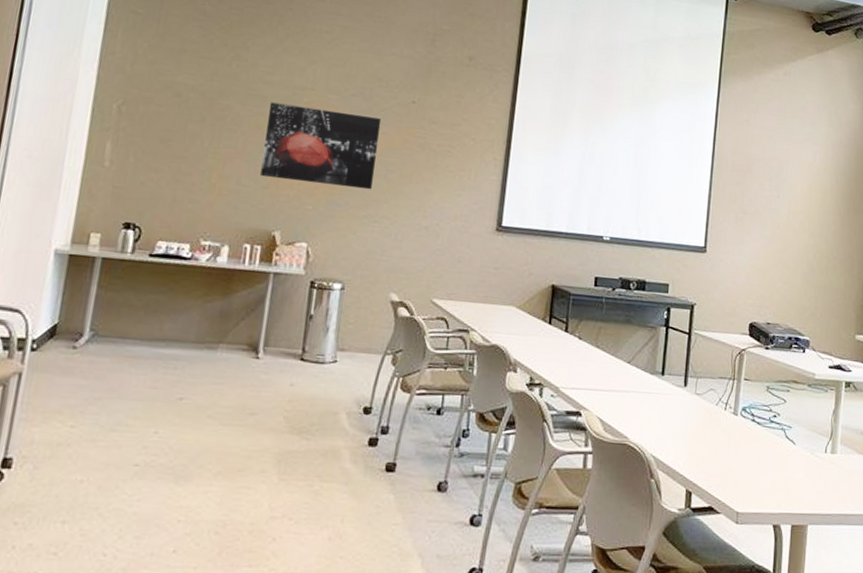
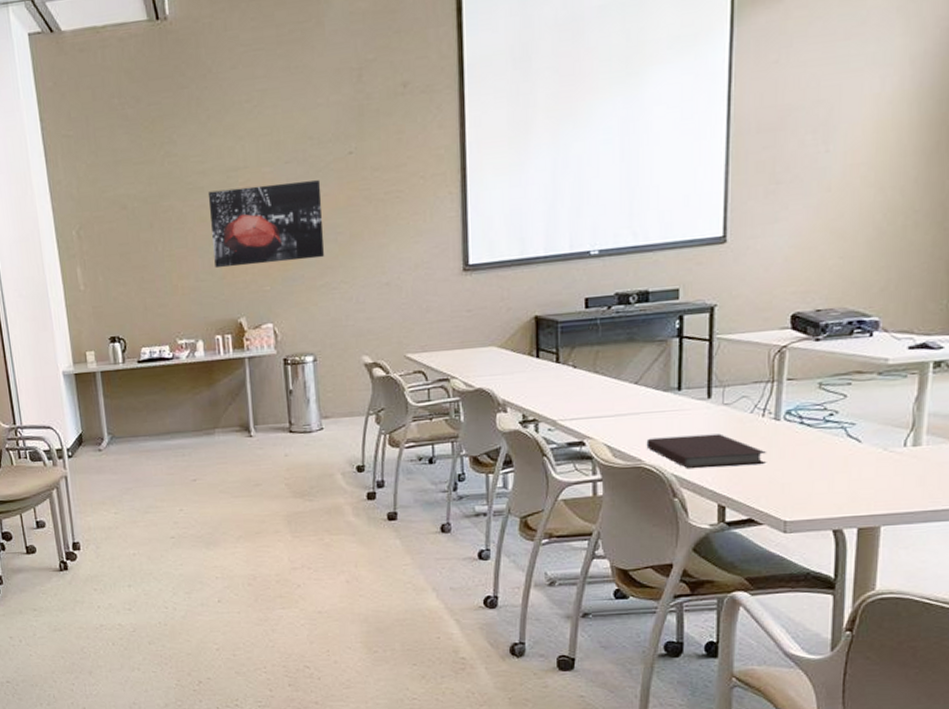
notebook: none [632,417,727,455] -> present [646,433,767,469]

